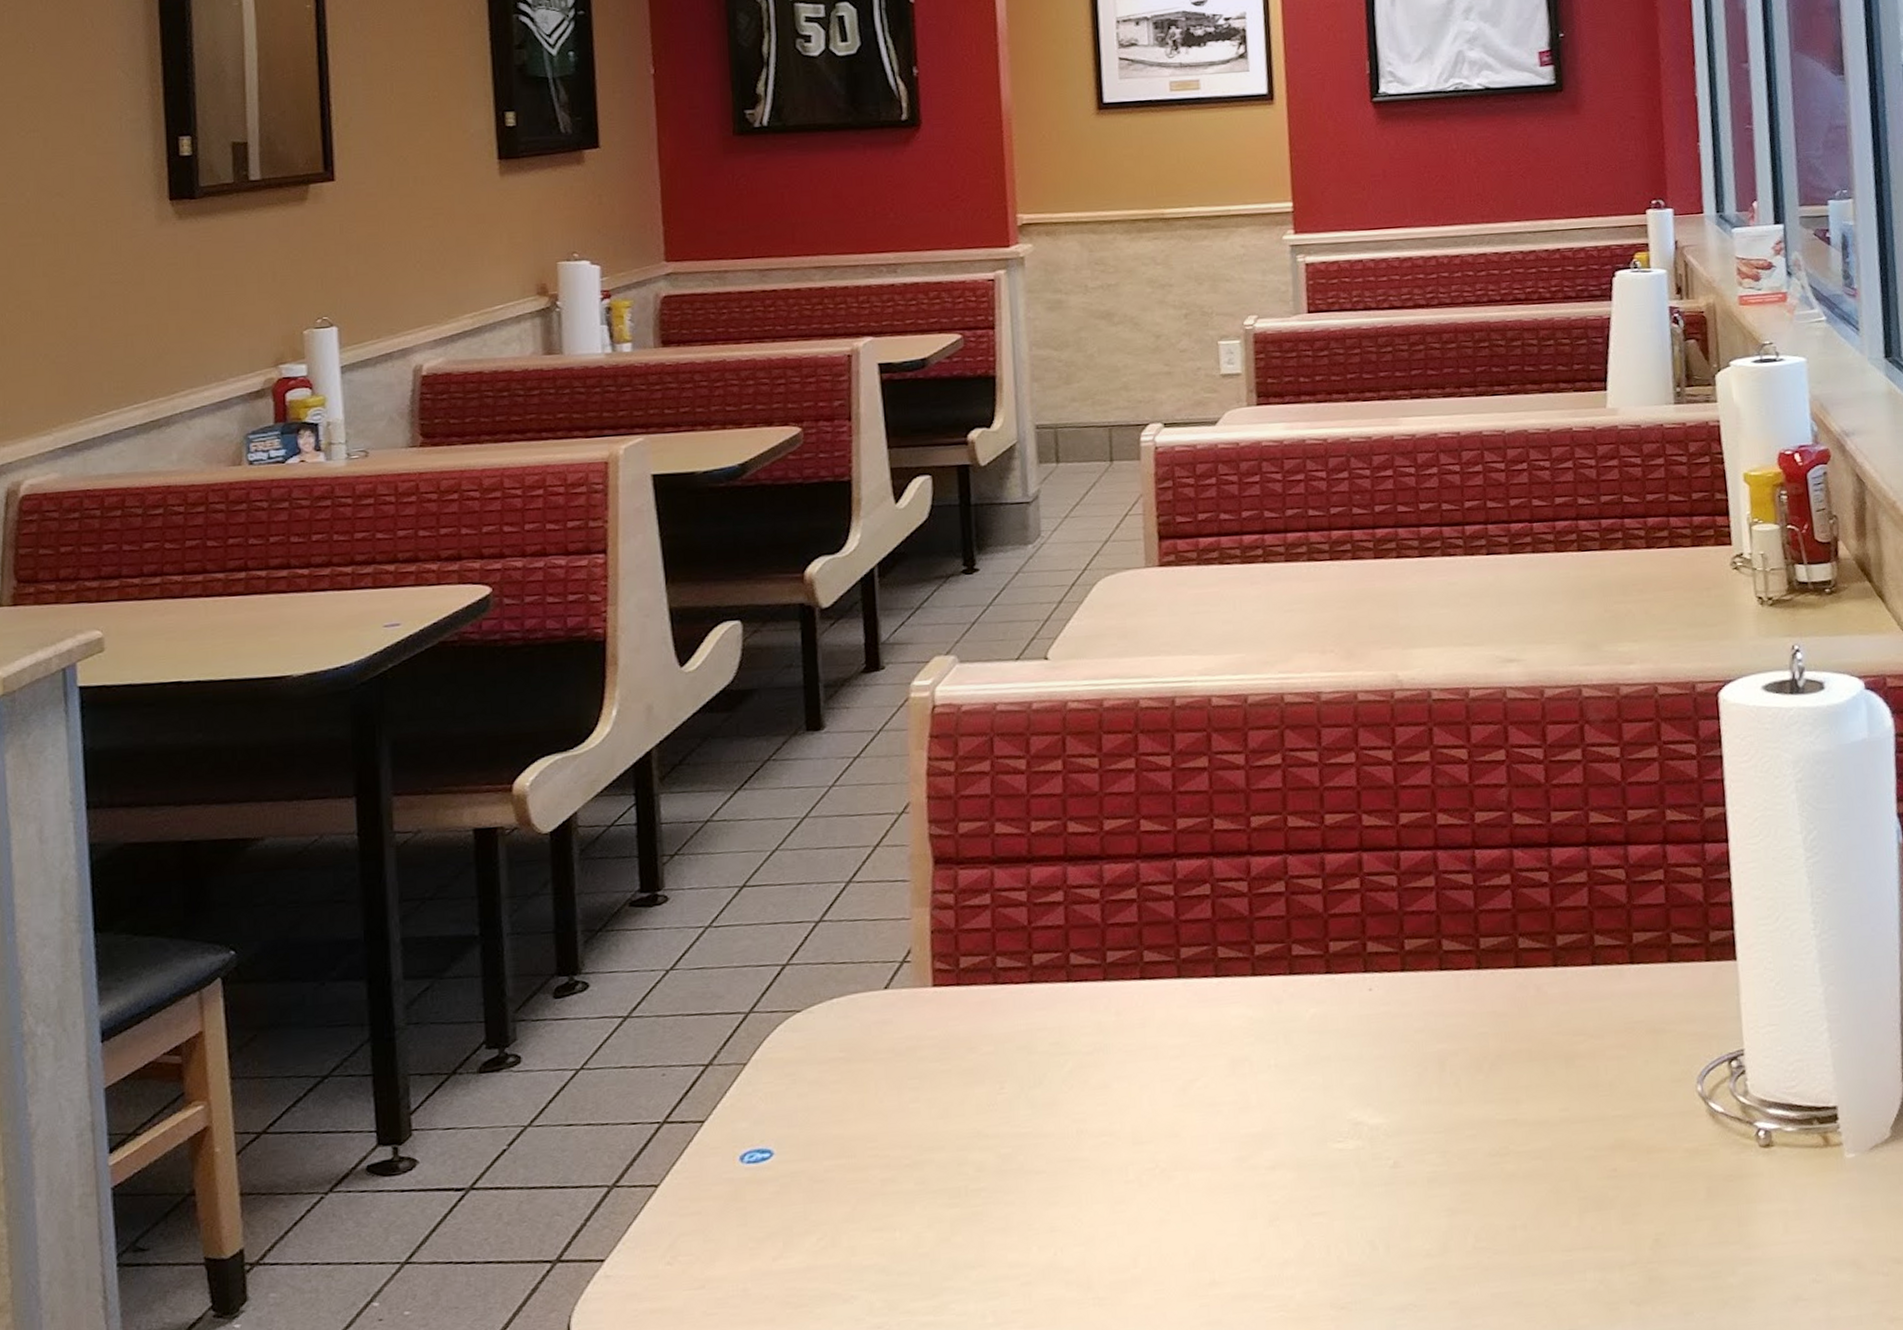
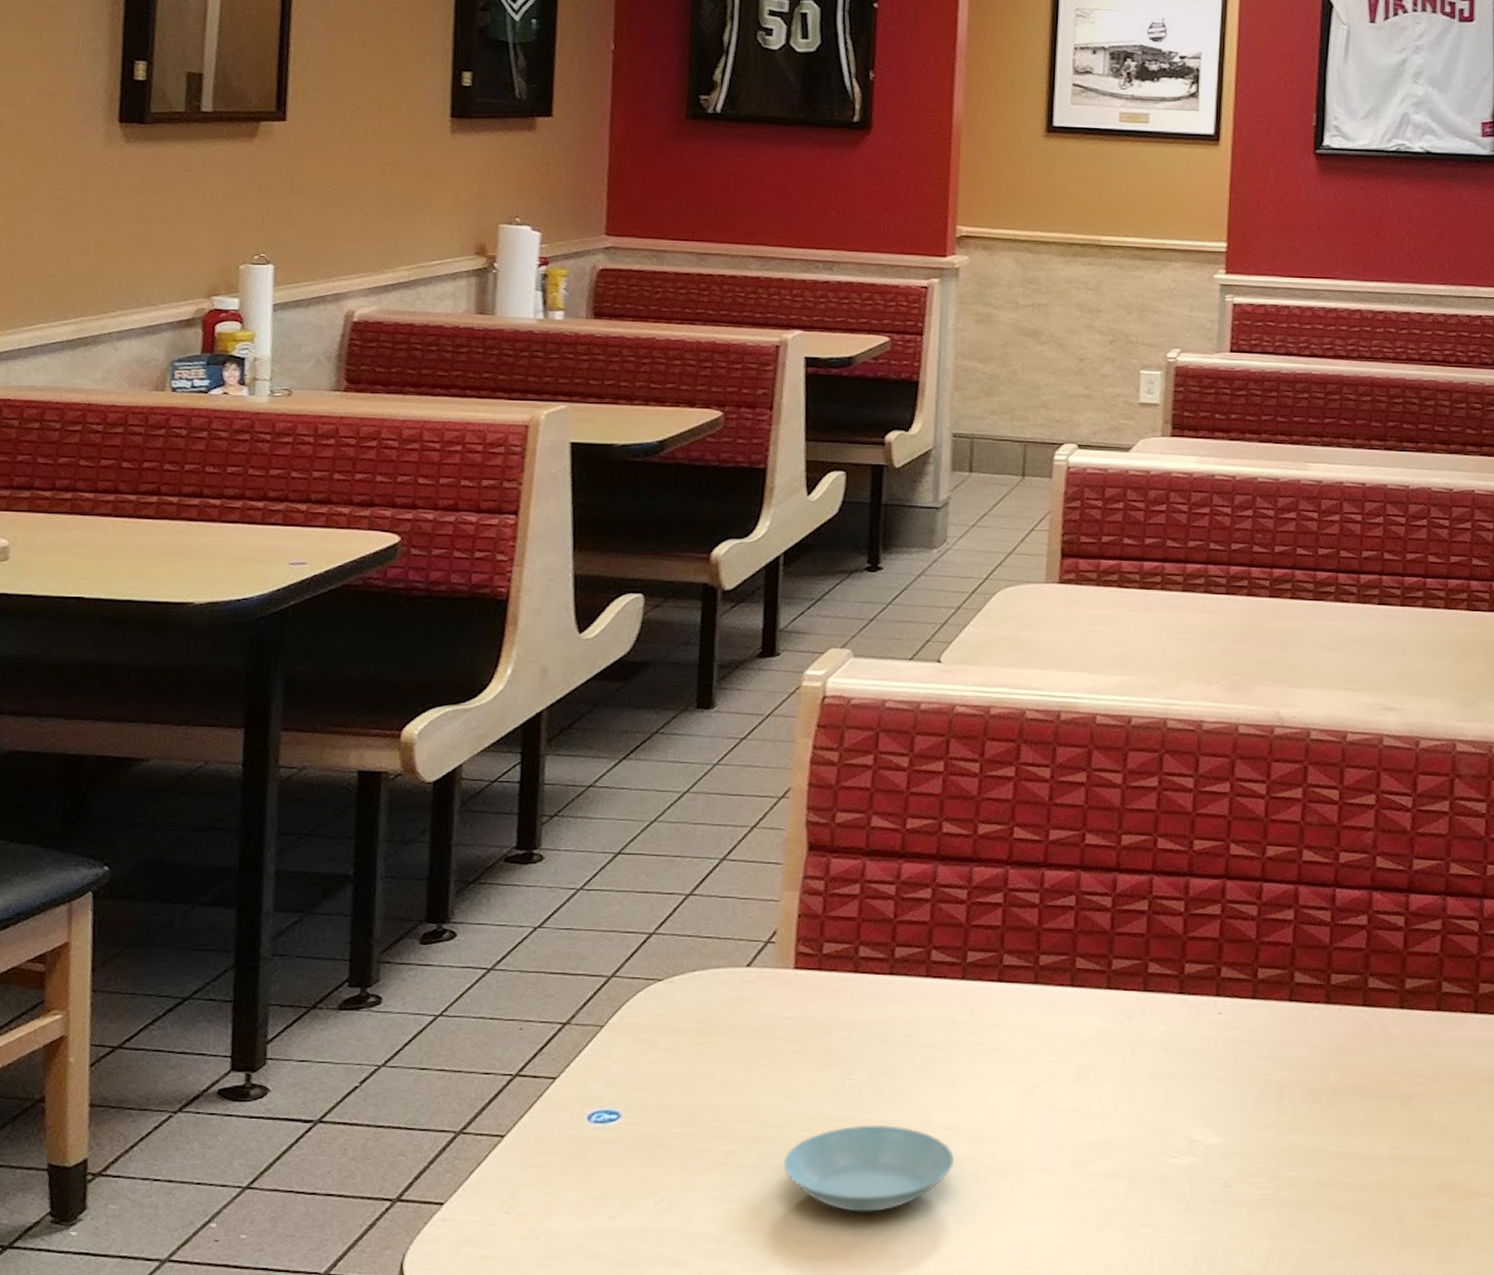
saucer: none [943,1137,1116,1229] -> present [784,1125,955,1212]

